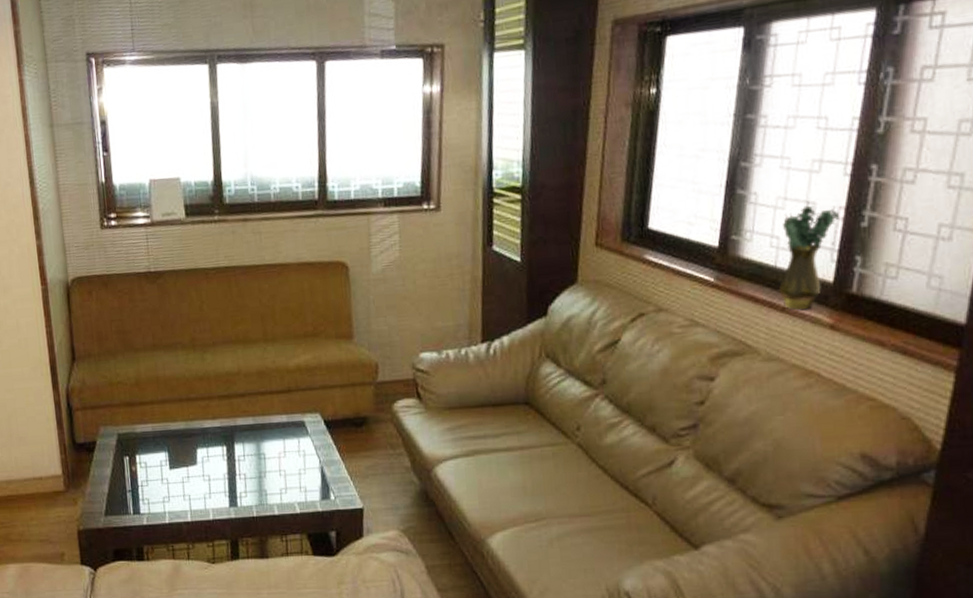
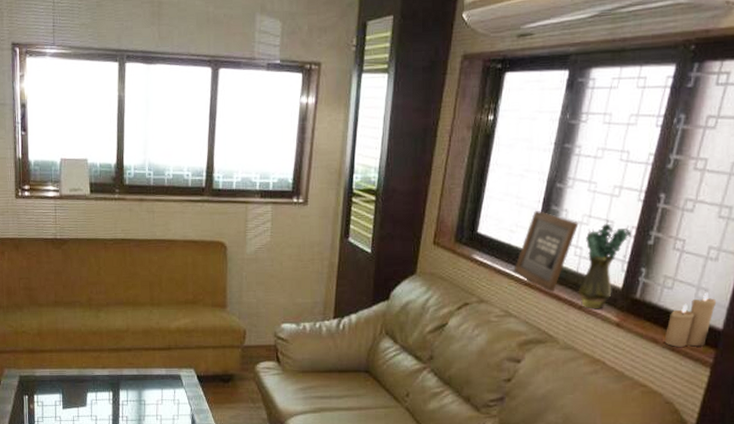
picture frame: none [696,196,773,293] -> present [513,210,579,292]
candle: none [892,280,956,349] -> present [664,292,717,347]

